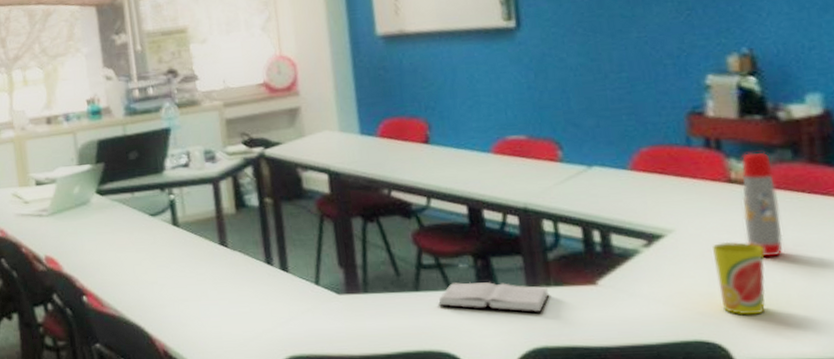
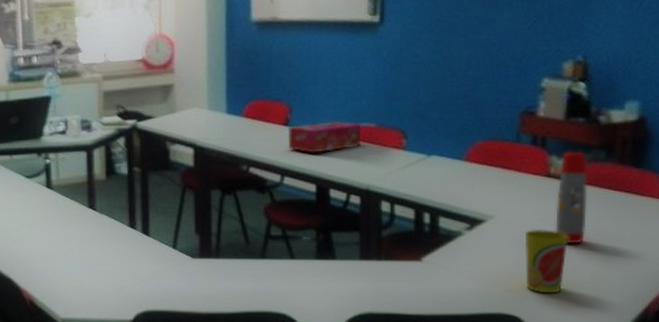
tissue box: none [428,135,511,172] -> present [287,121,360,153]
hardback book: present [438,282,550,313] -> none [281,253,379,282]

